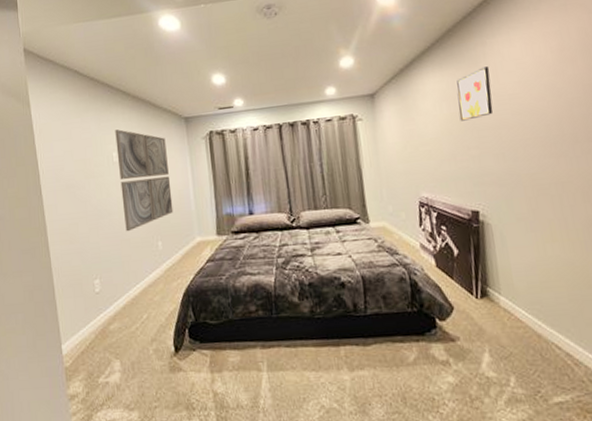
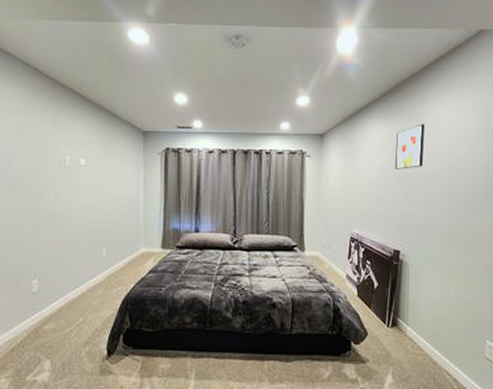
wall art: present [115,129,174,232] -> none [70,134,122,236]

